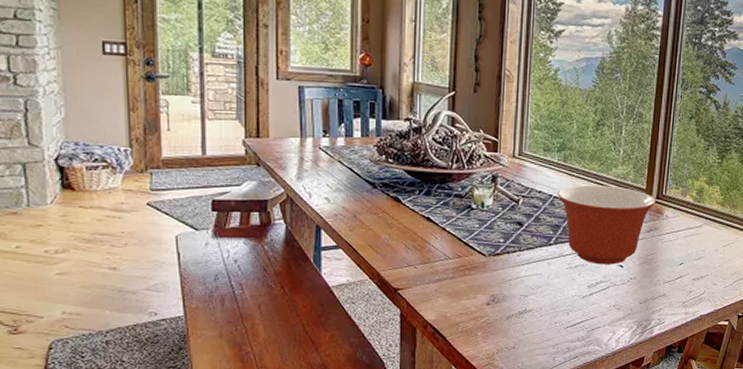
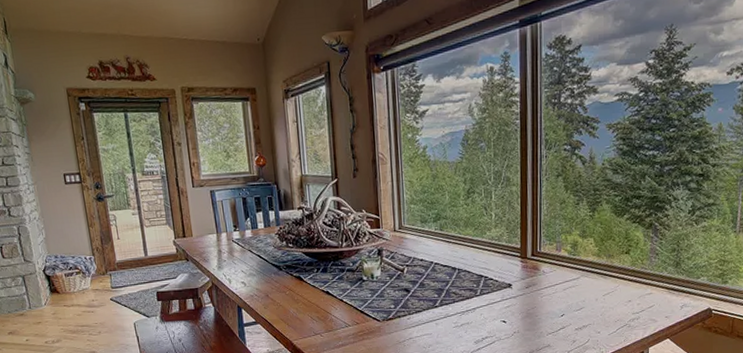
mixing bowl: present [557,185,657,265] -> none [438,248,532,322]

